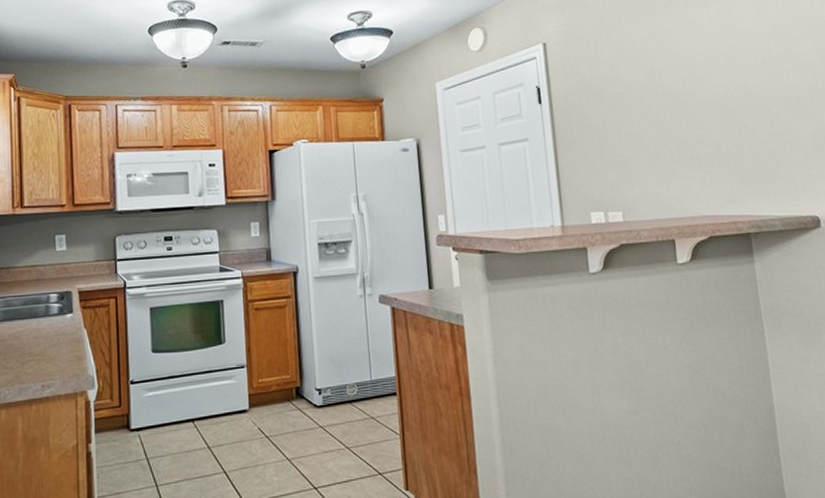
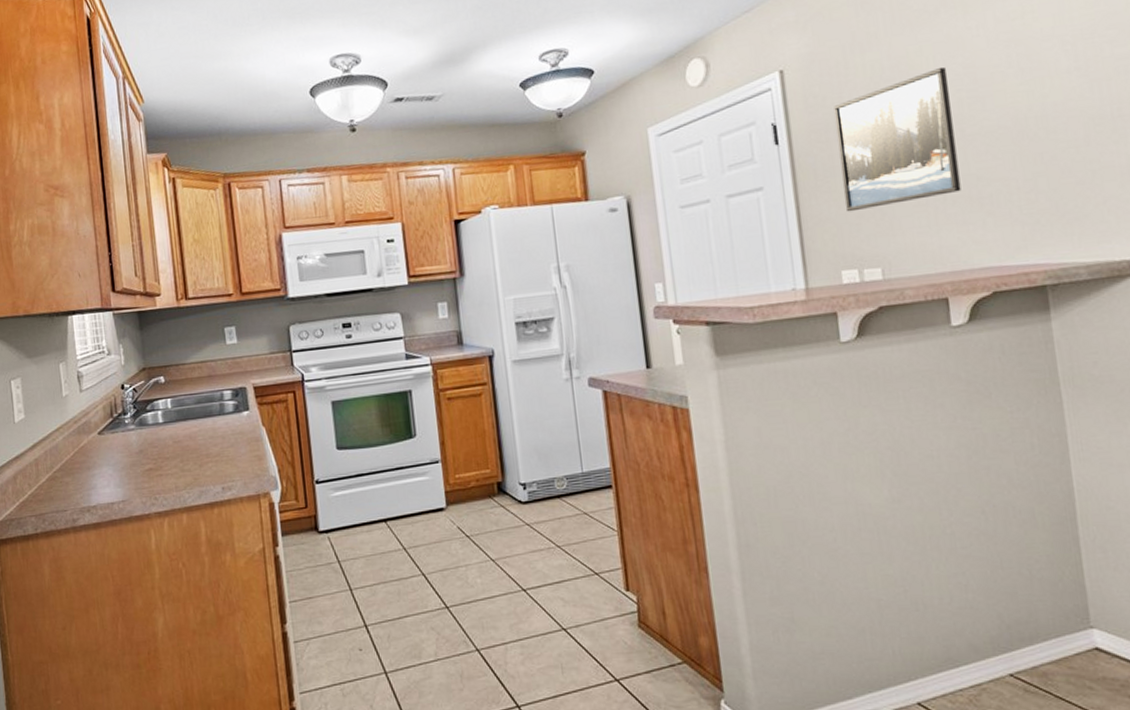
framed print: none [585,50,685,164] -> present [834,66,962,212]

